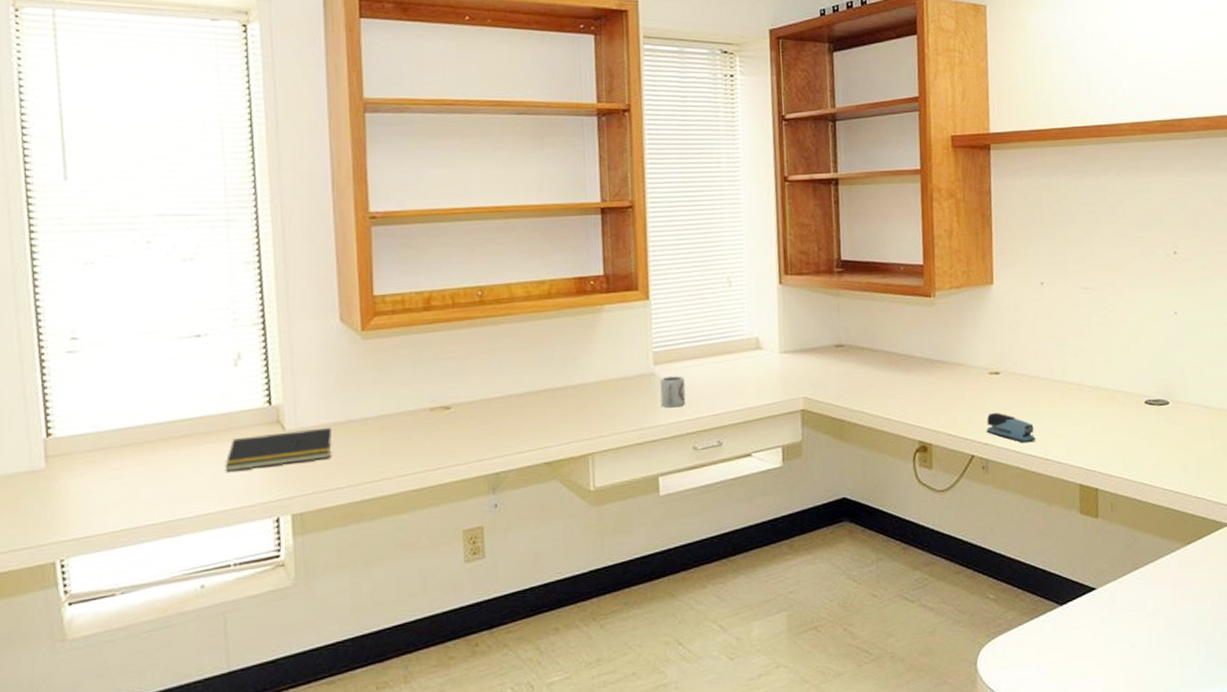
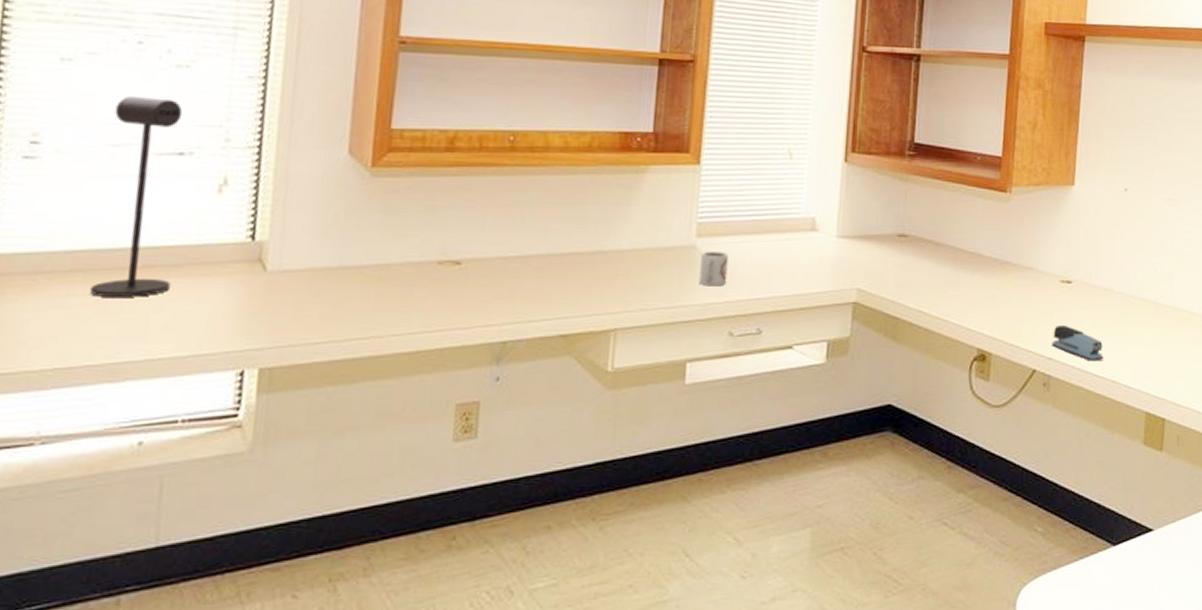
desk lamp: none [137,289,207,466] -> present [89,96,183,297]
notepad: present [225,427,332,472] -> none [188,272,320,312]

